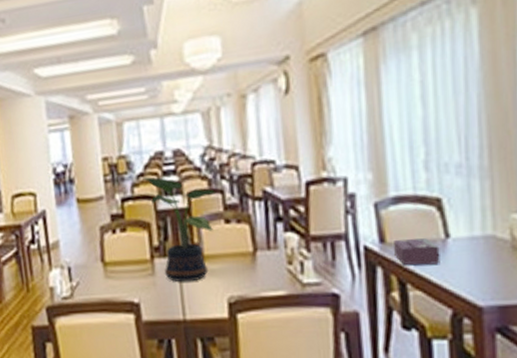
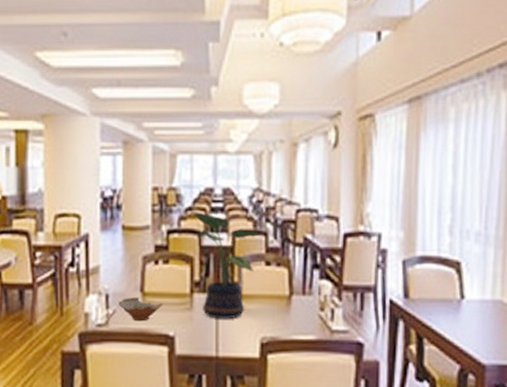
bowl: none [81,267,124,291] -> present [118,297,162,322]
tissue box: present [394,238,441,265] -> none [416,296,455,322]

